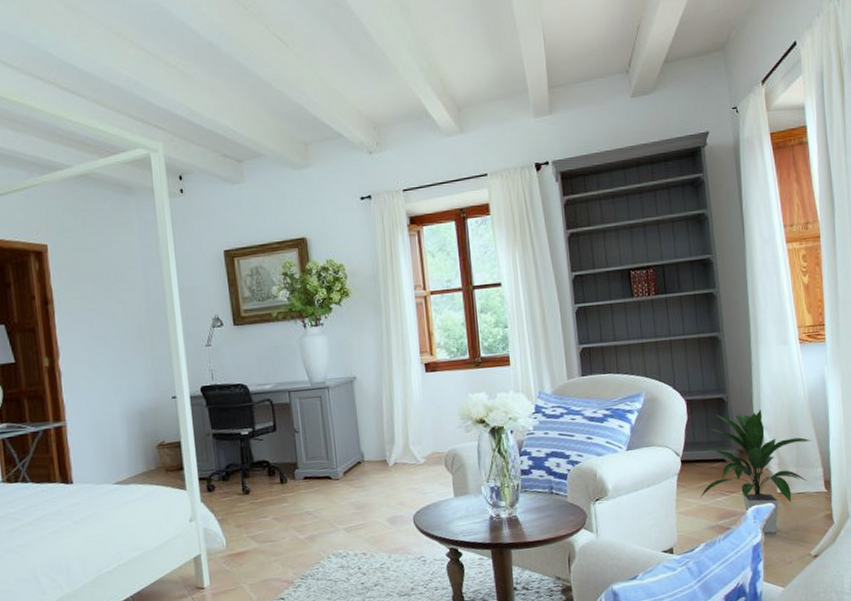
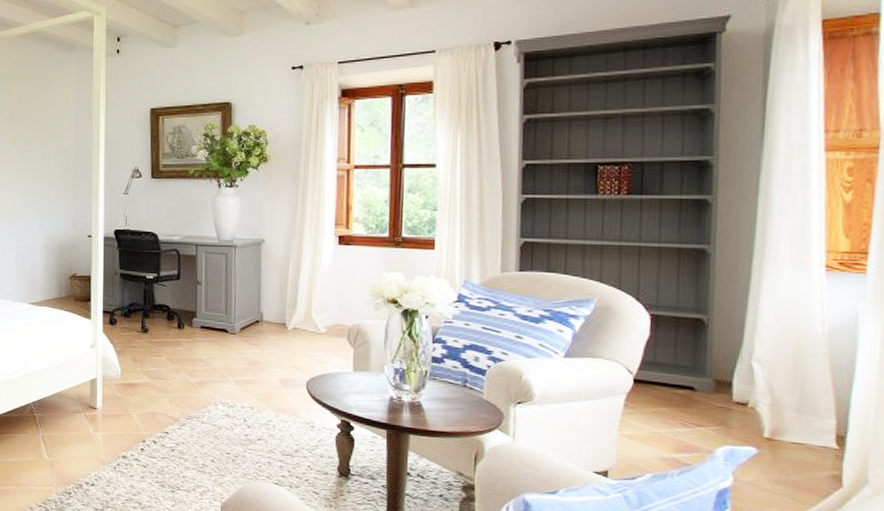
indoor plant: present [699,409,813,534] -> none [651,336,826,482]

